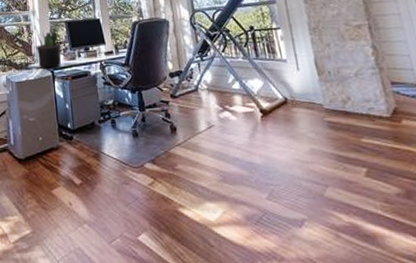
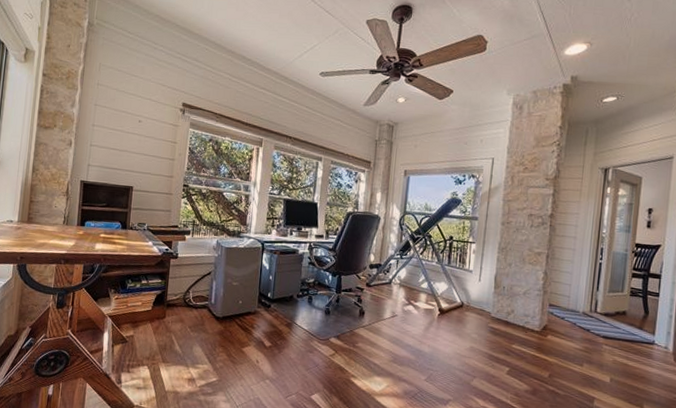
planter: present [35,27,62,69] -> none [250,201,276,241]

